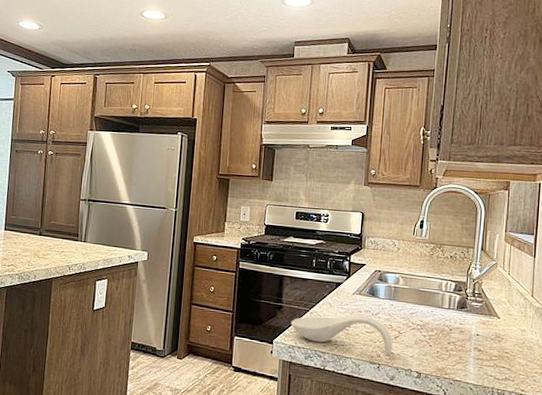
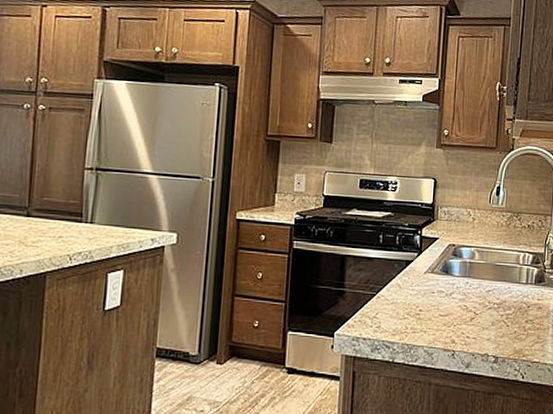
spoon rest: present [291,314,393,354] -> none [355,296,469,339]

